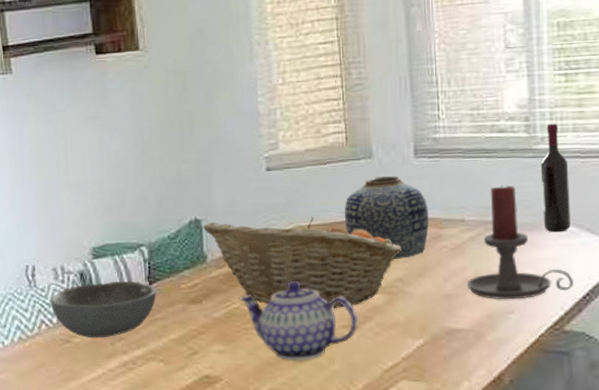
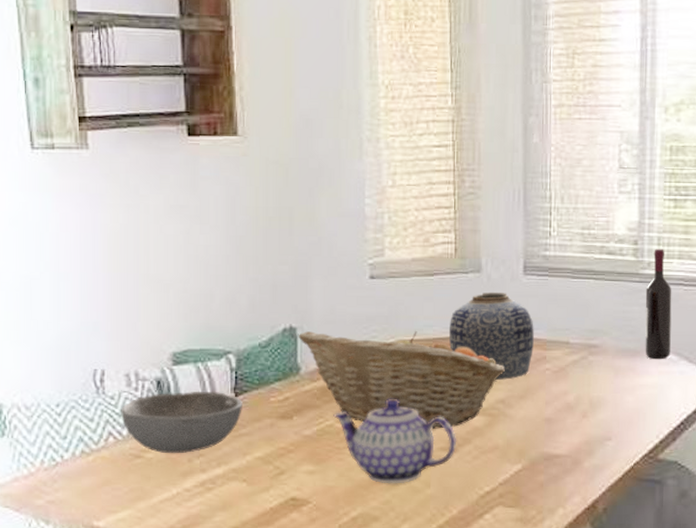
candle holder: present [466,185,574,300] -> none [567,308,670,426]

